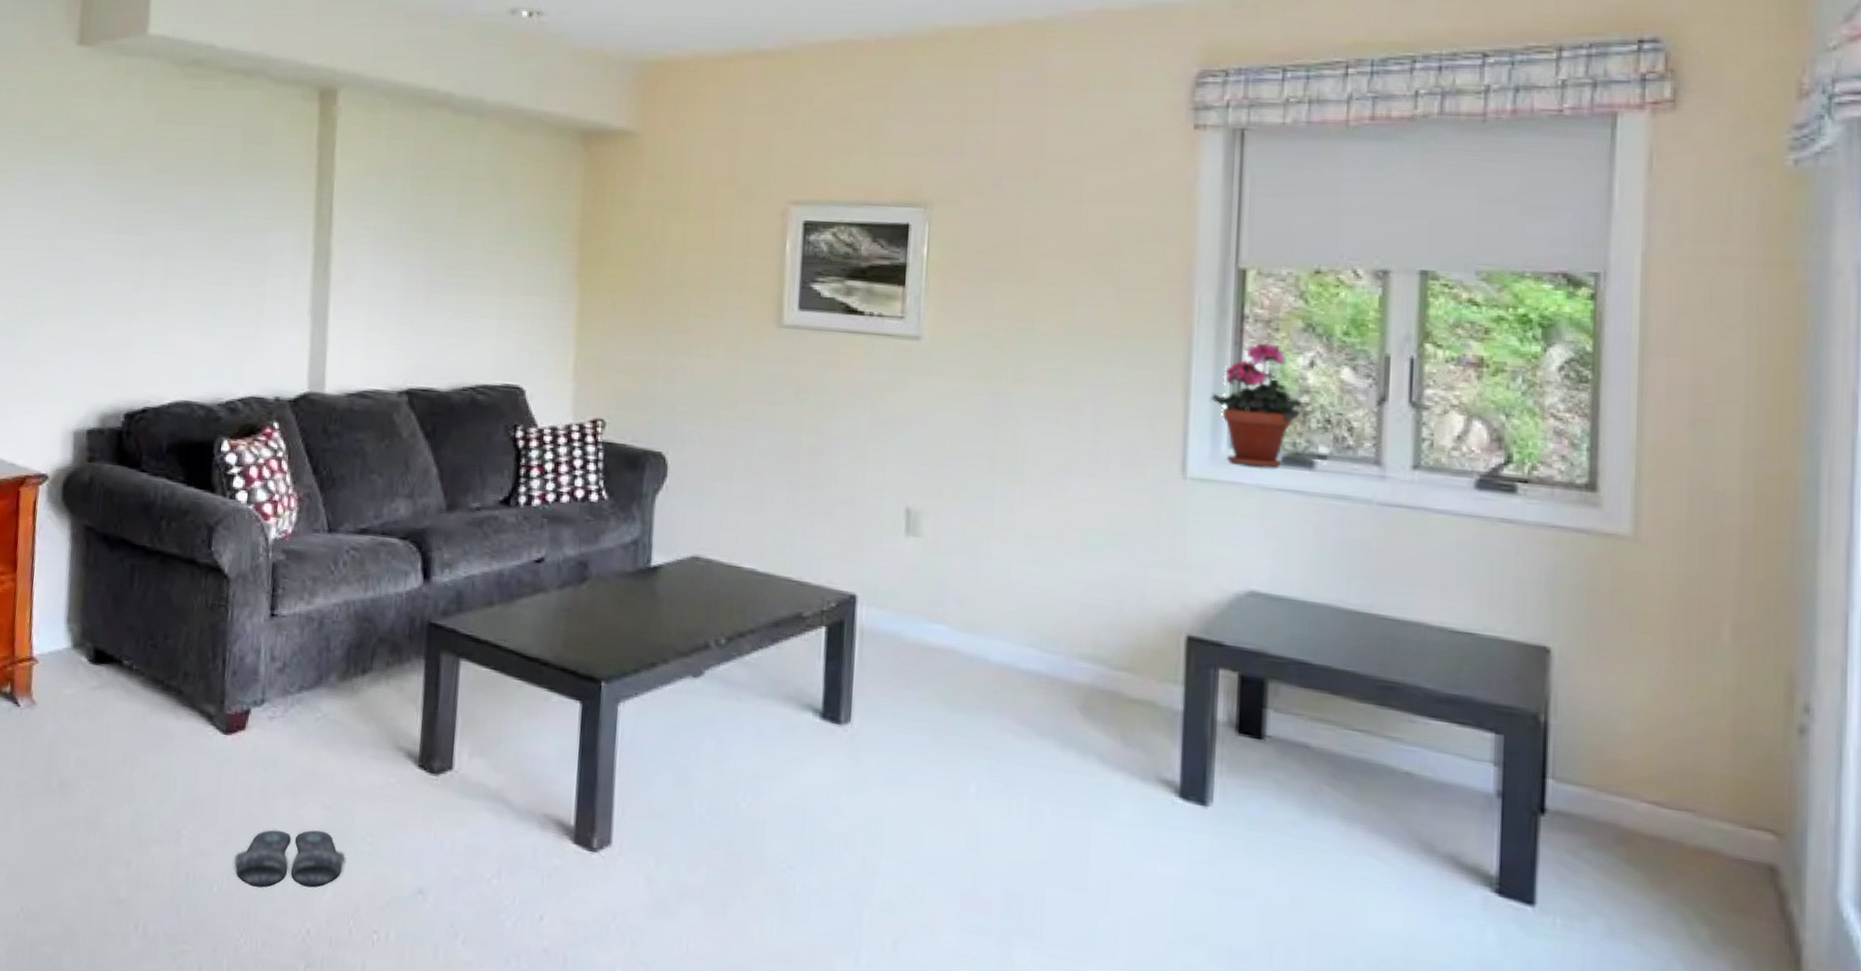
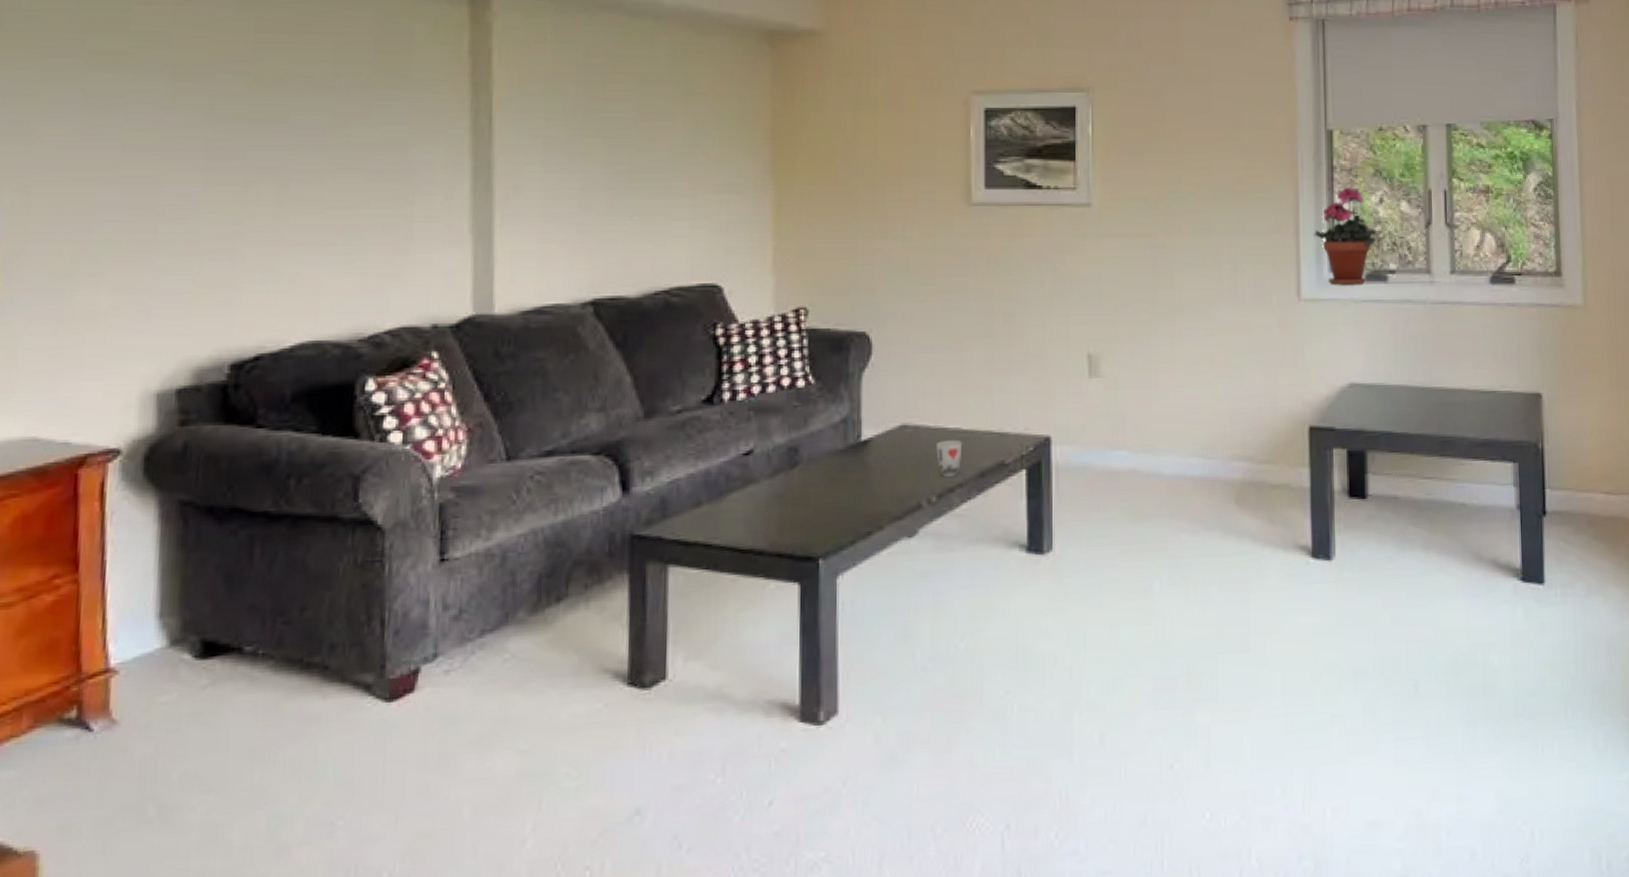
slippers: present [234,829,345,888] -> none [409,777,547,861]
cup: none [728,579,758,621] -> present [936,439,963,477]

